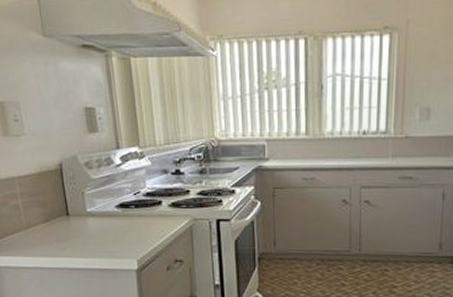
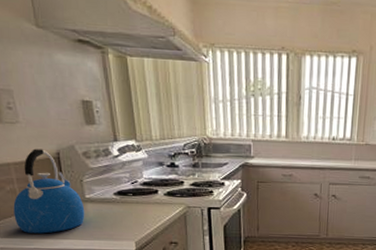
kettle: none [16,161,86,252] -> present [13,148,85,234]

